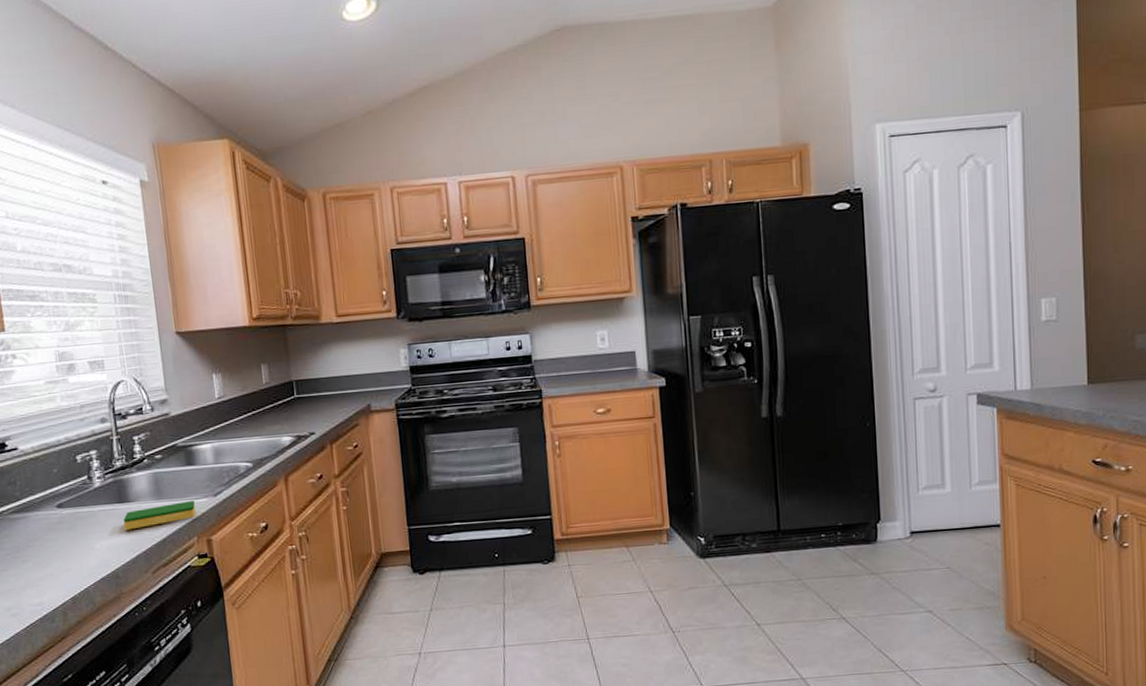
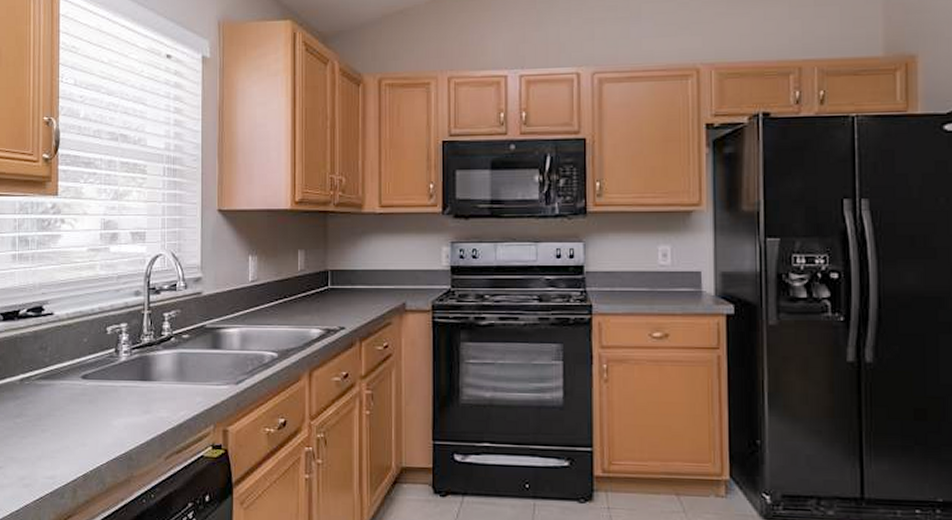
dish sponge: present [123,500,196,531] -> none [143,385,215,411]

